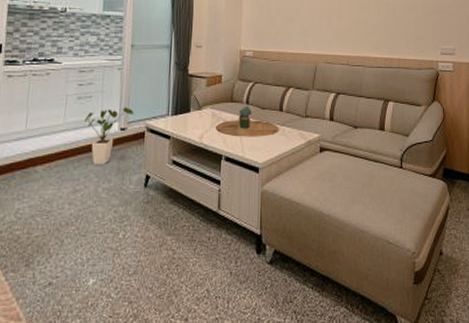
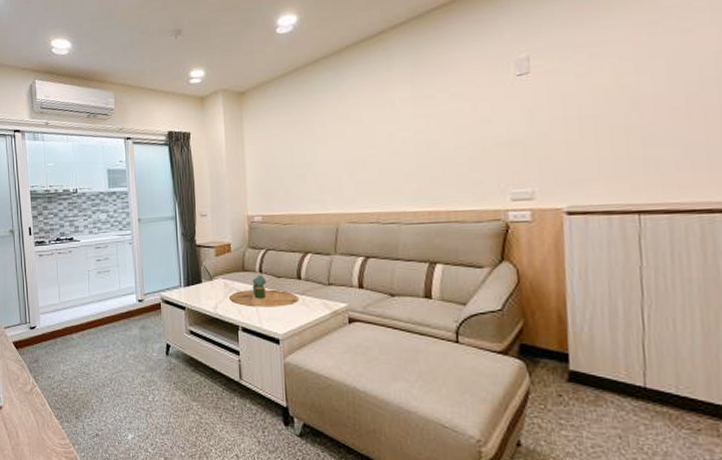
house plant: present [85,106,134,164] -> none [106,279,149,333]

